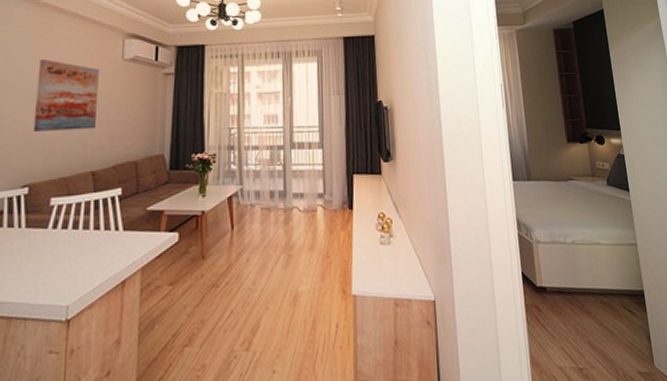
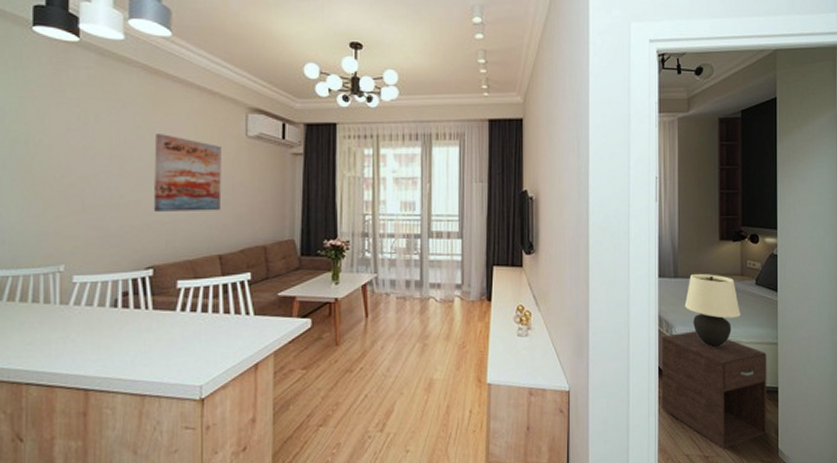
nightstand: none [522,234,640,359] -> present [661,331,767,449]
table lamp: none [540,175,597,251] -> present [684,273,740,348]

